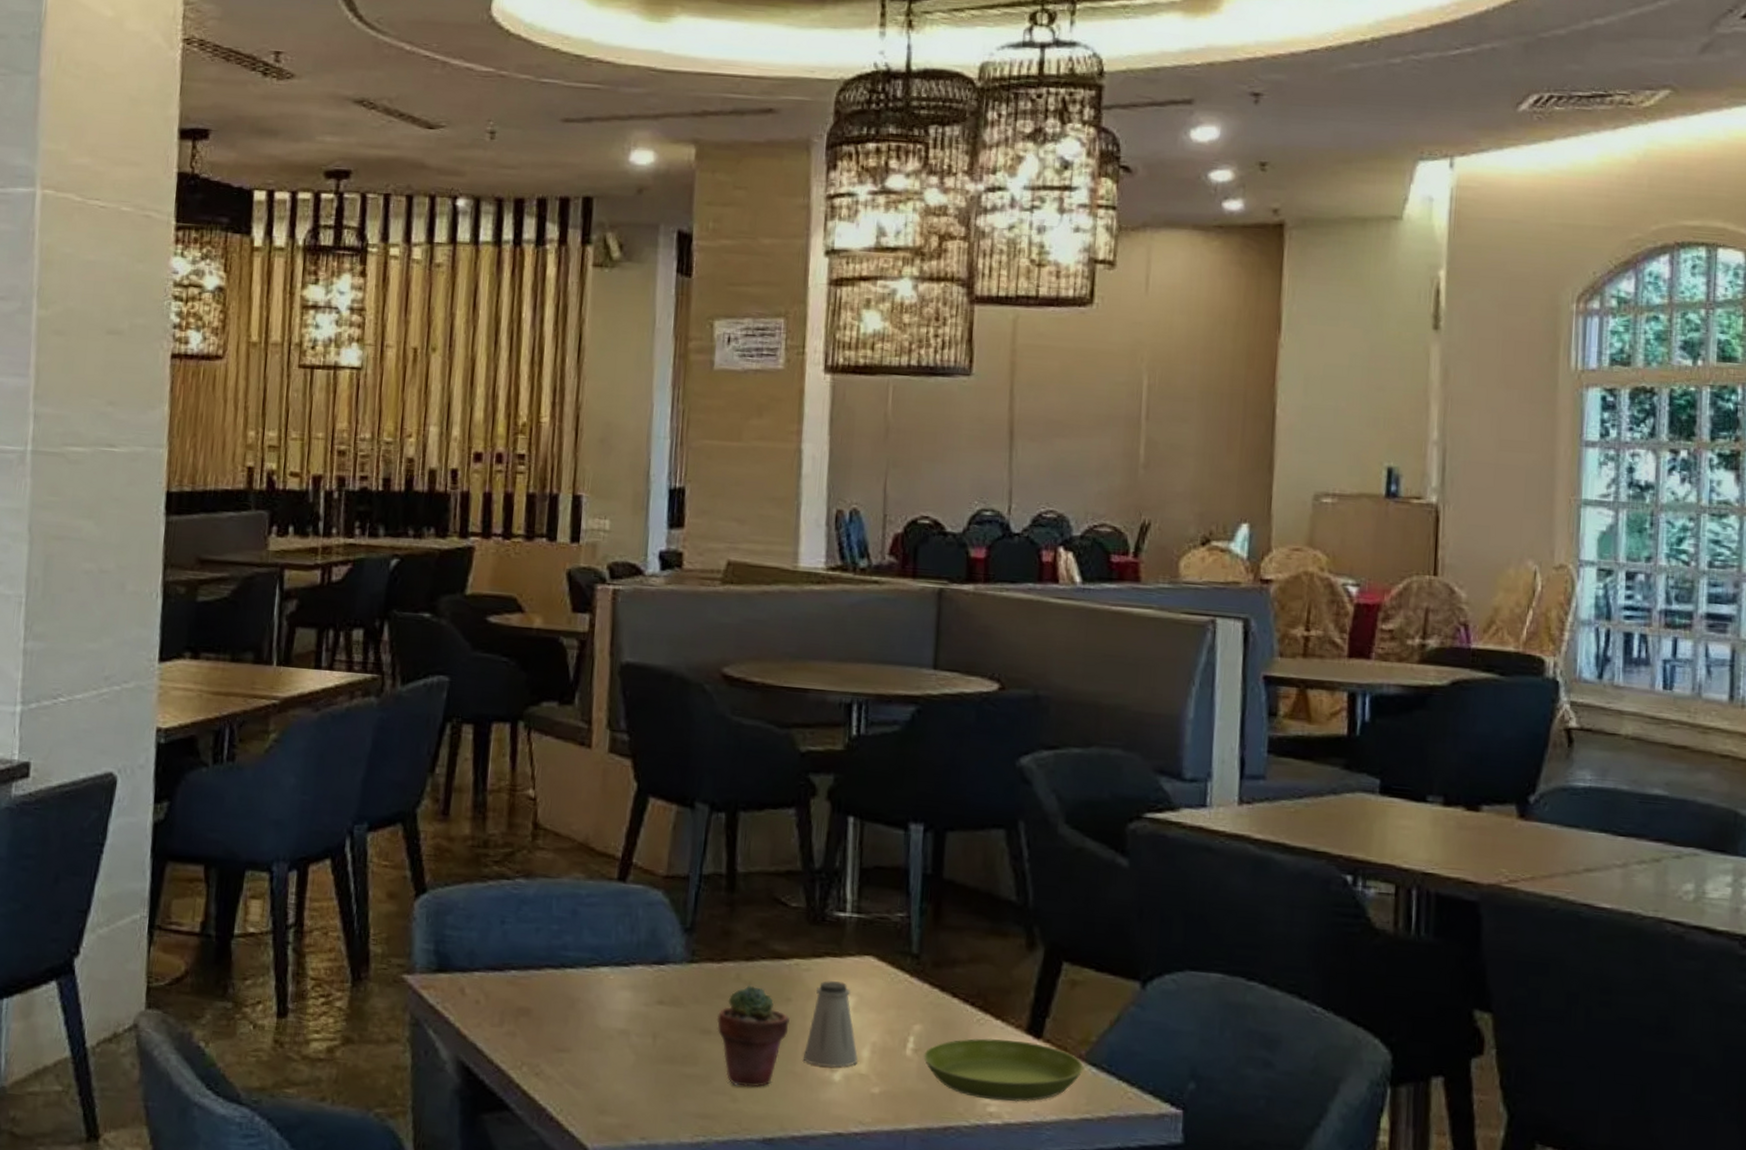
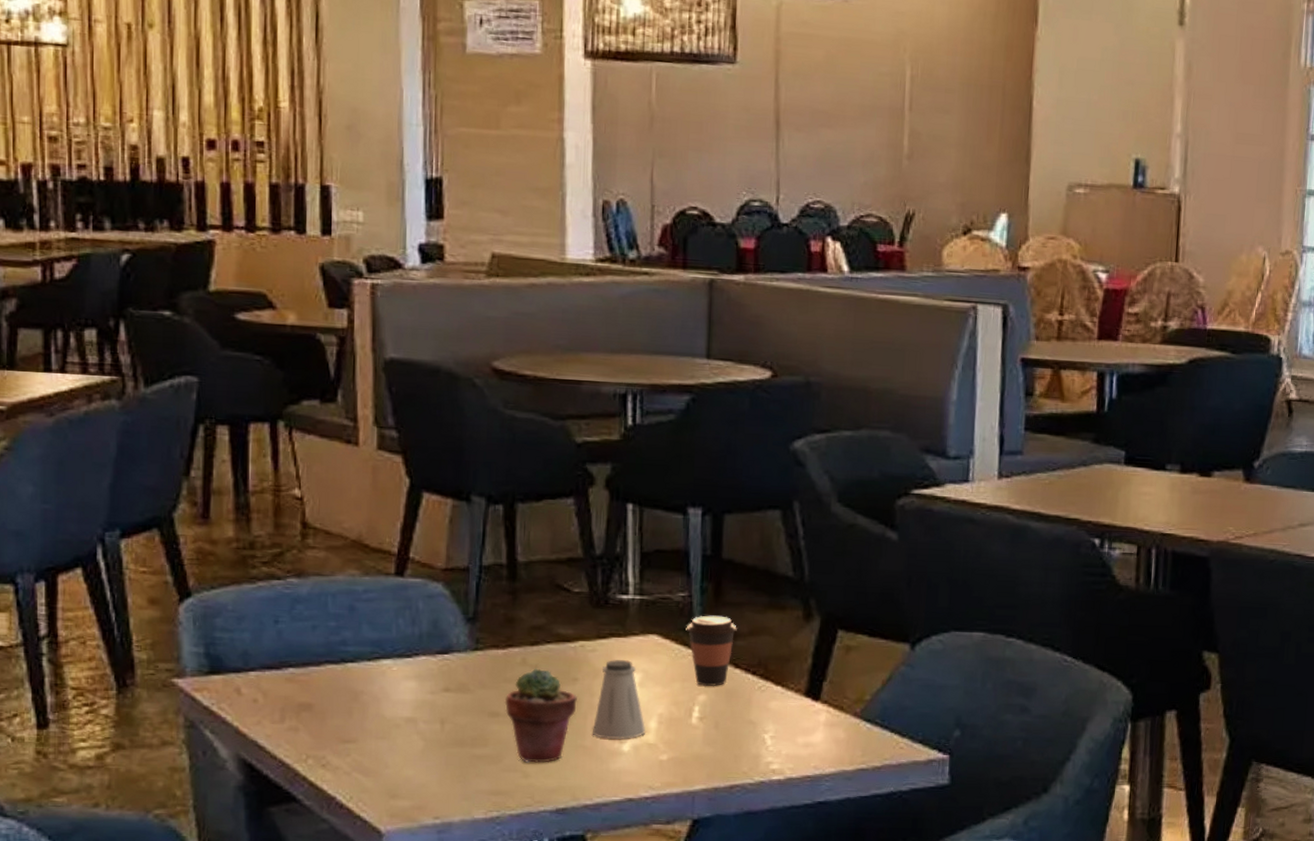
coffee cup: none [903,938,957,1016] -> present [686,615,737,686]
saucer: present [923,1038,1084,1102] -> none [709,703,859,759]

